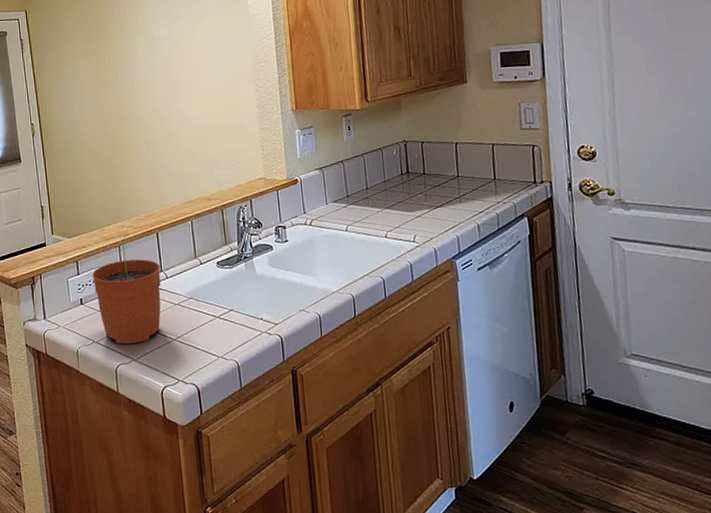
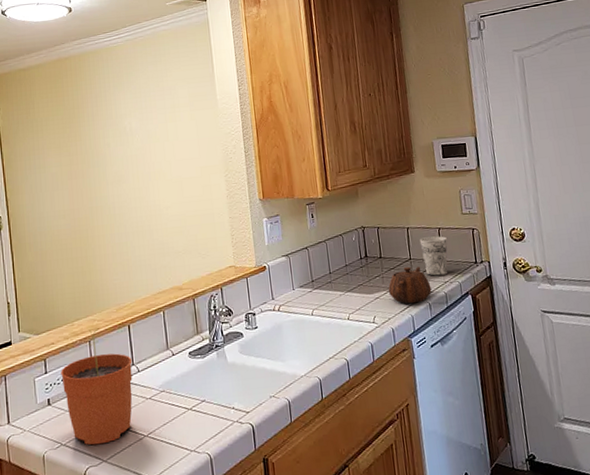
teapot: none [431,184,481,224] -> present [388,266,432,304]
cup: none [469,152,502,196] -> present [419,236,448,276]

